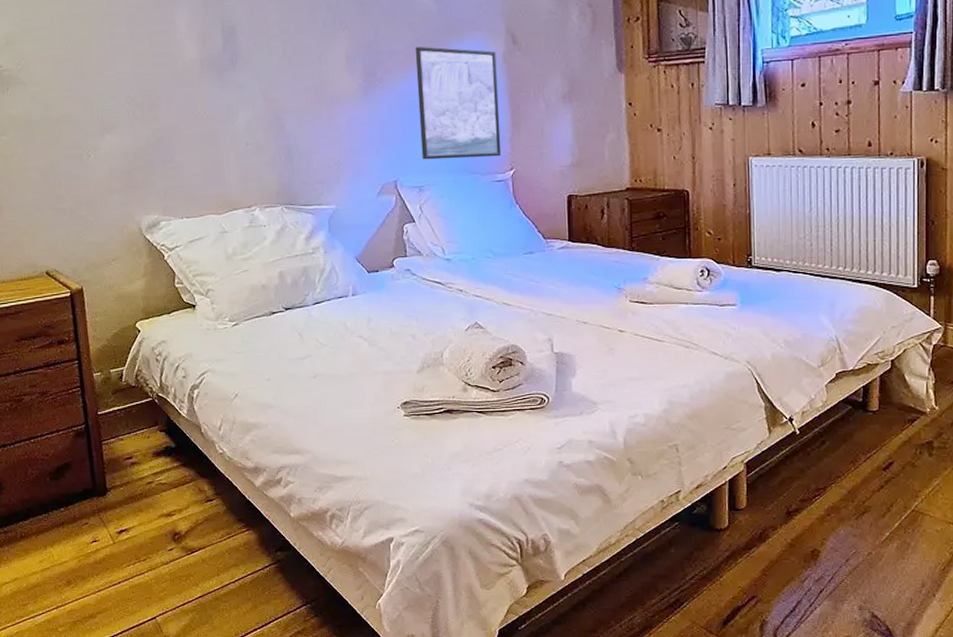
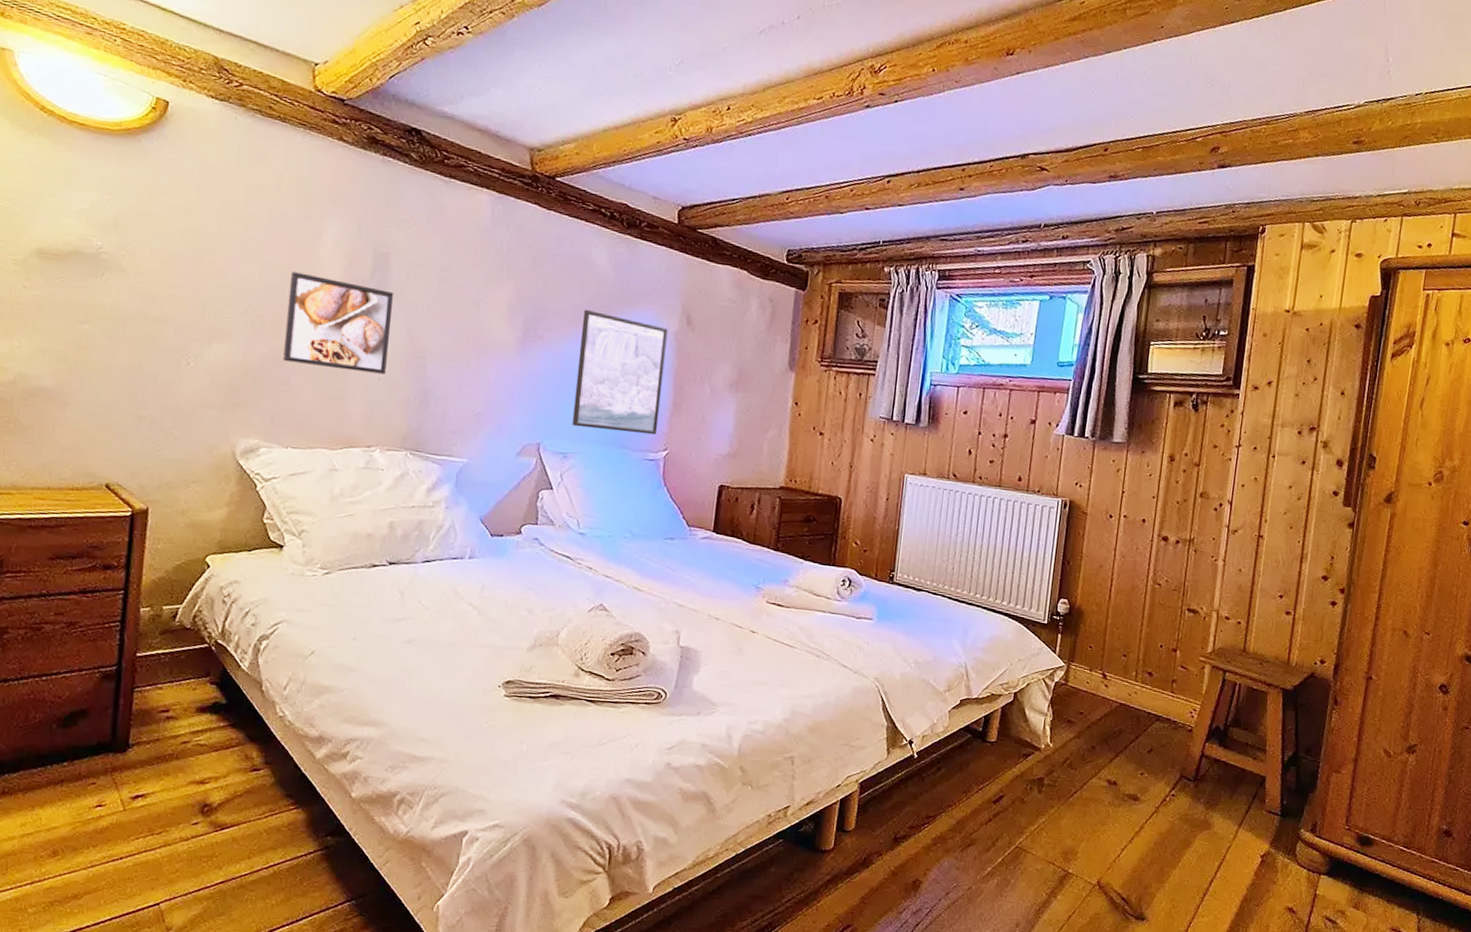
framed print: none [156,58,251,141] -> present [283,272,394,374]

